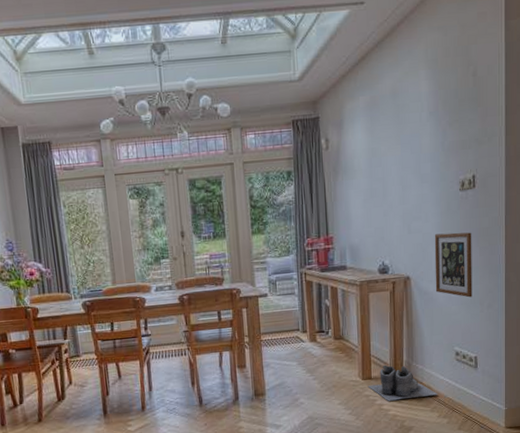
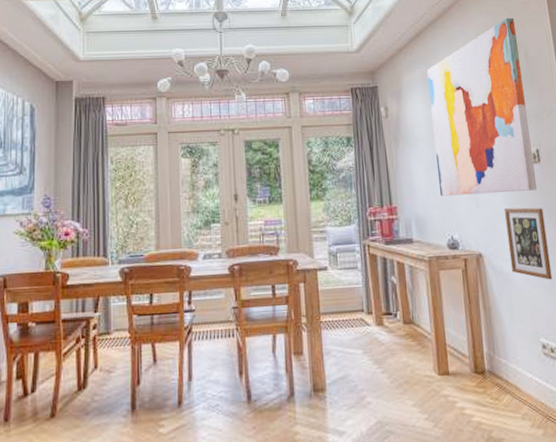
boots: present [368,364,437,401] -> none [445,357,527,404]
wall art: none [369,32,469,225] -> present [426,17,538,196]

